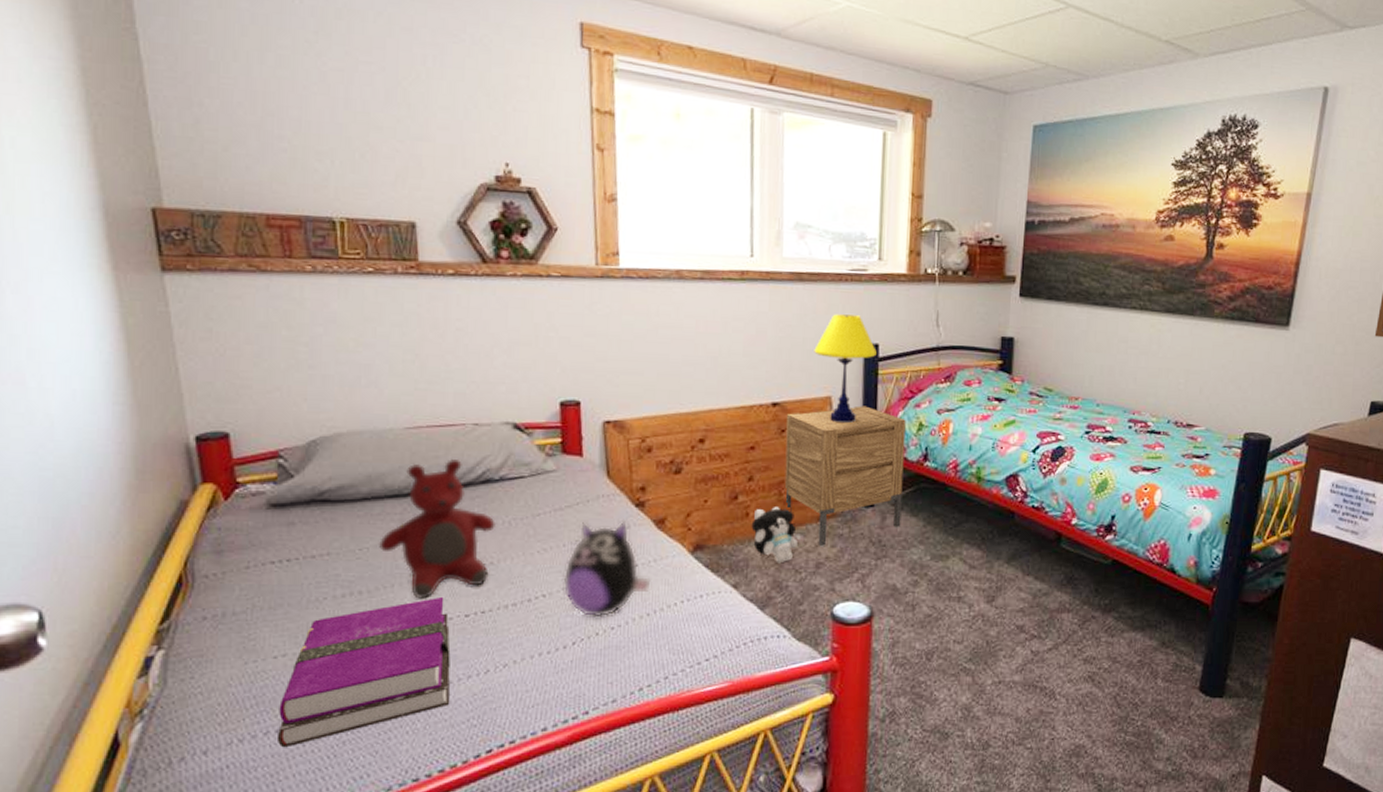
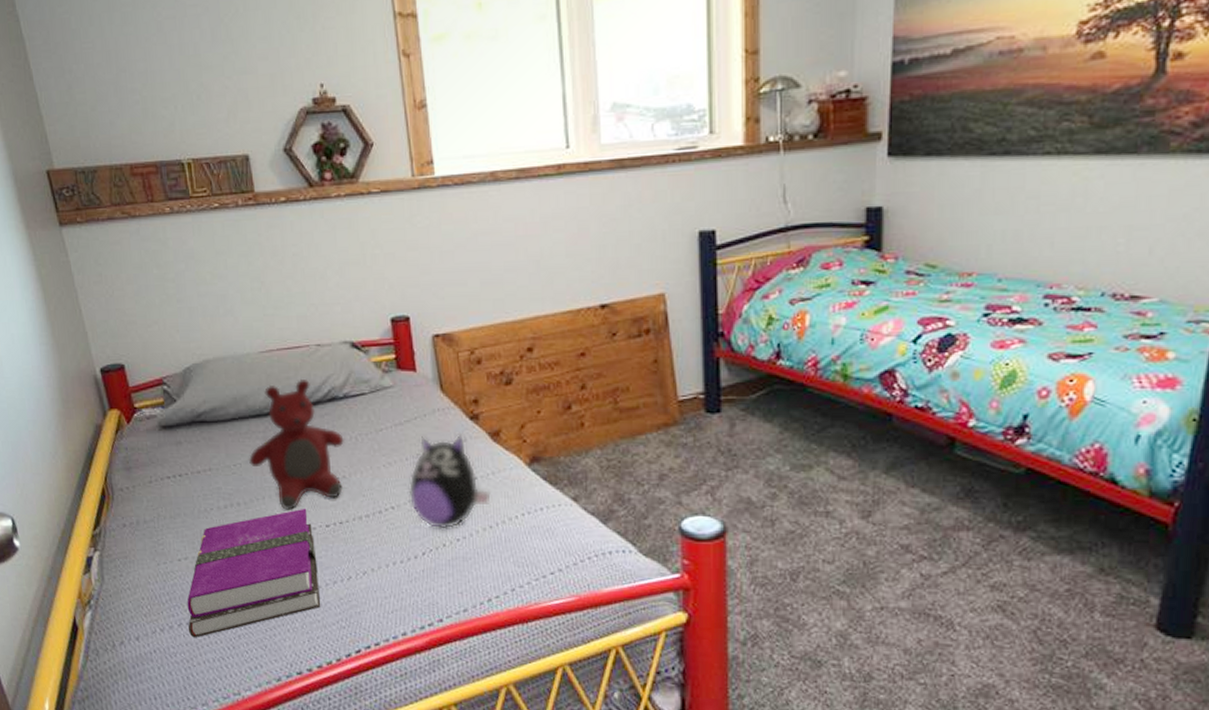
plush toy: present [751,507,801,564] -> none [587,416,641,475]
nightstand: present [784,405,906,547] -> none [616,301,753,458]
table lamp: present [814,314,877,424] -> none [642,200,713,323]

